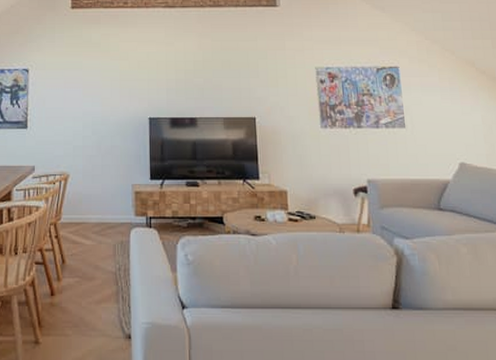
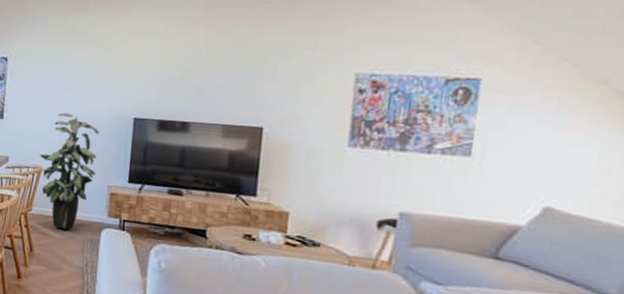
indoor plant: none [64,118,120,235] -> present [39,112,99,230]

